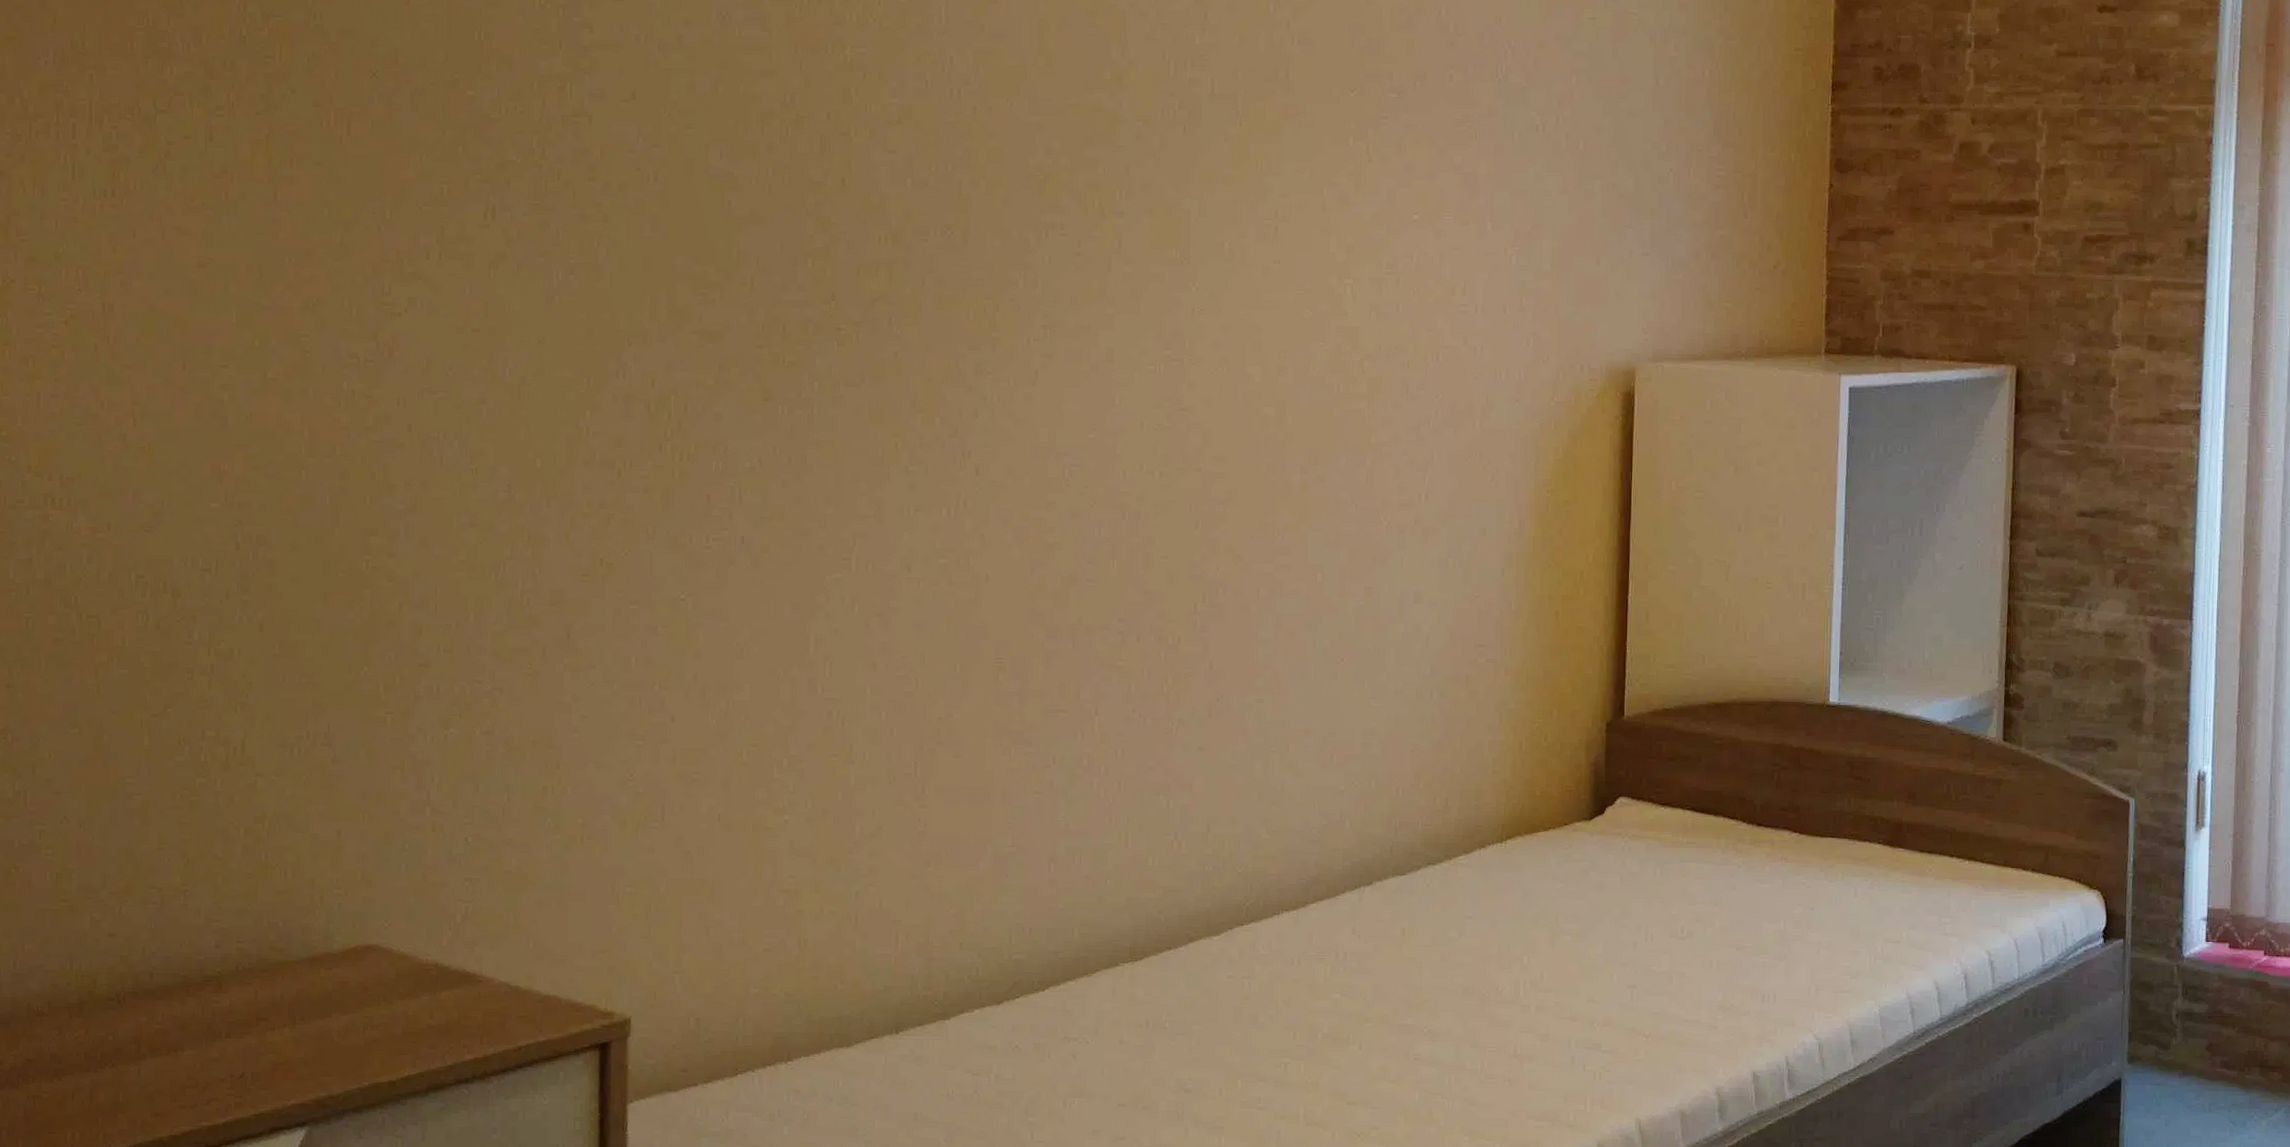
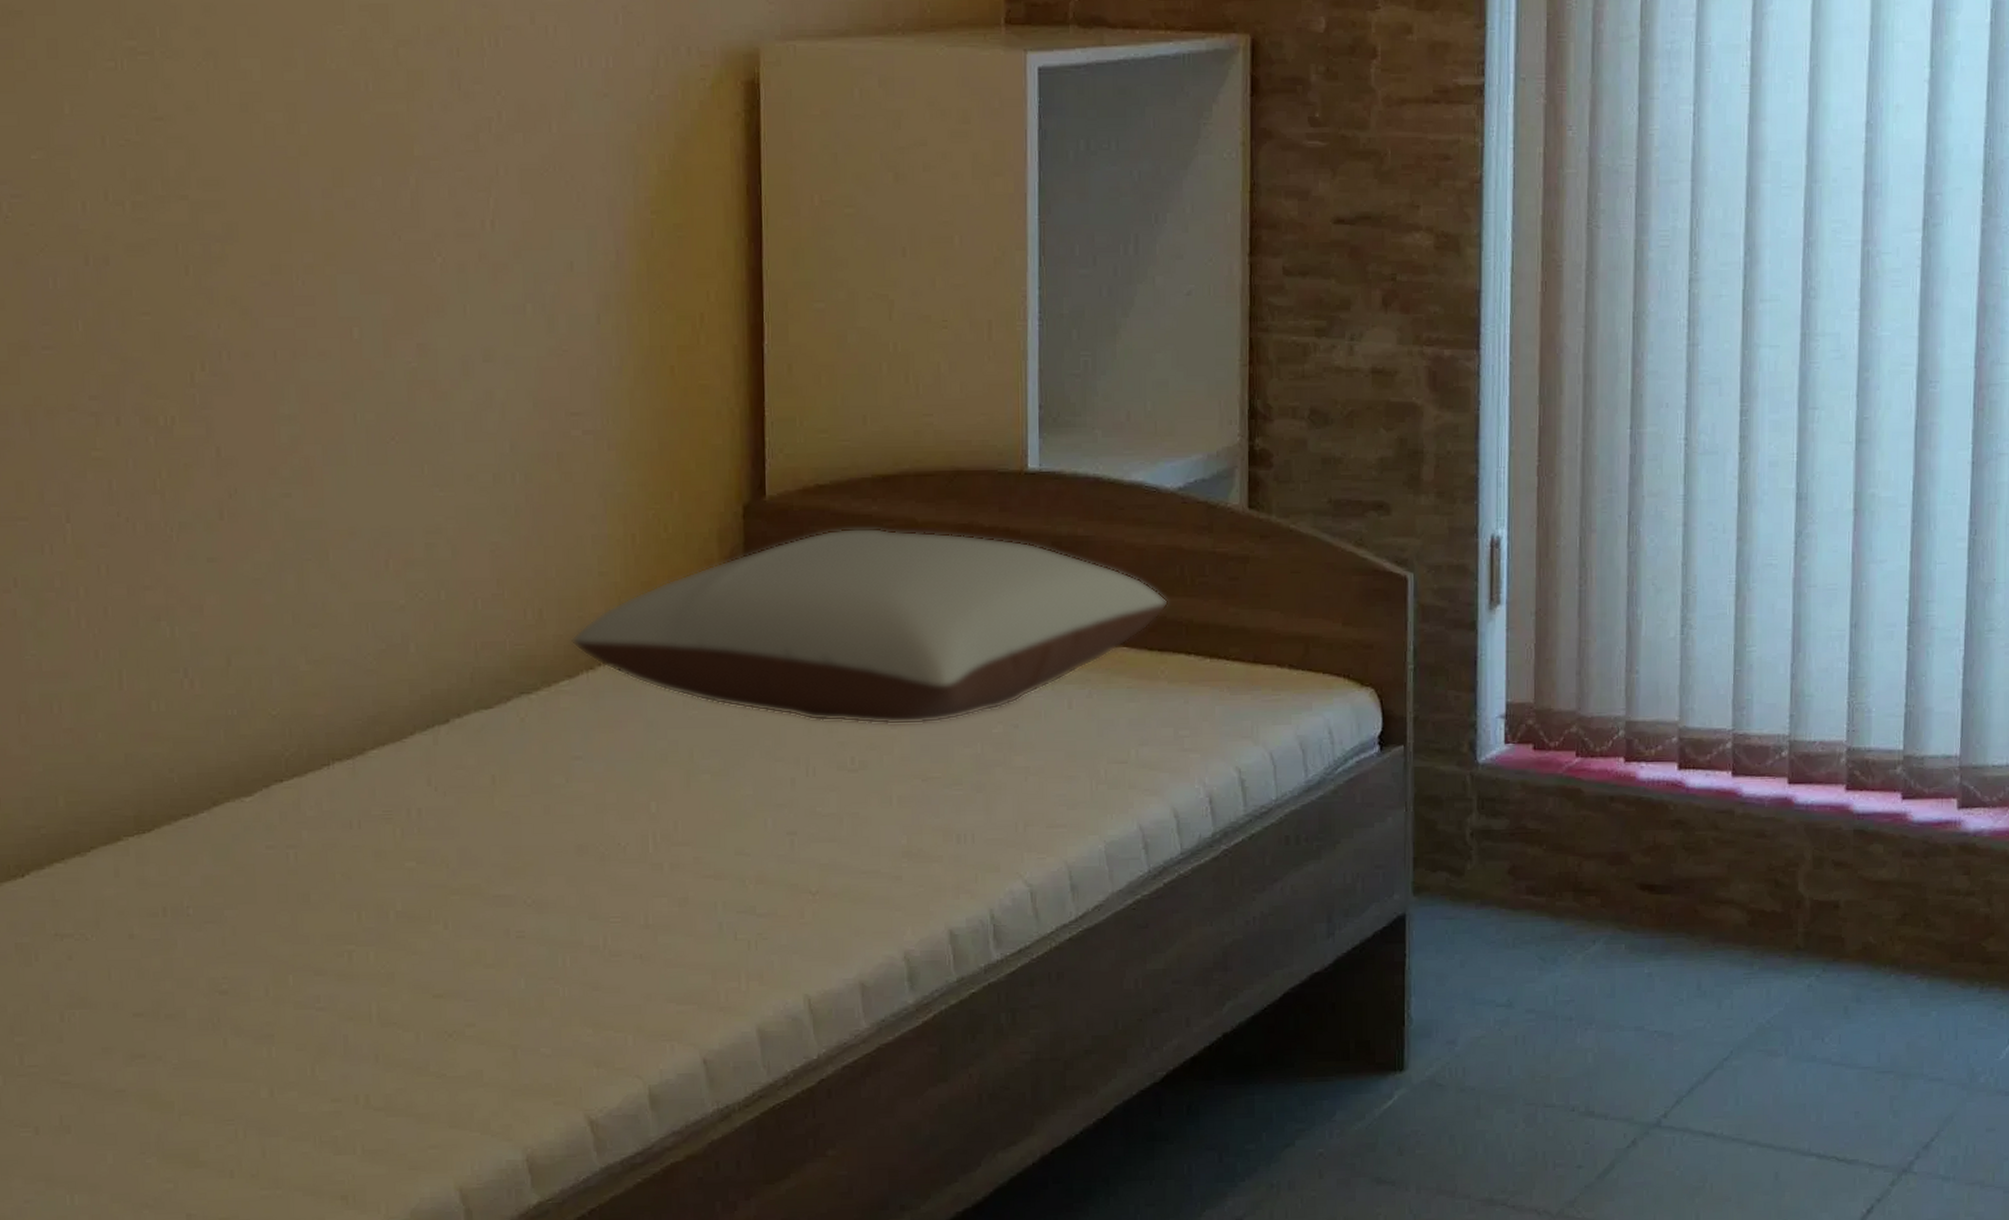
pillow: none [1469,744,1937,904] -> present [571,527,1168,726]

